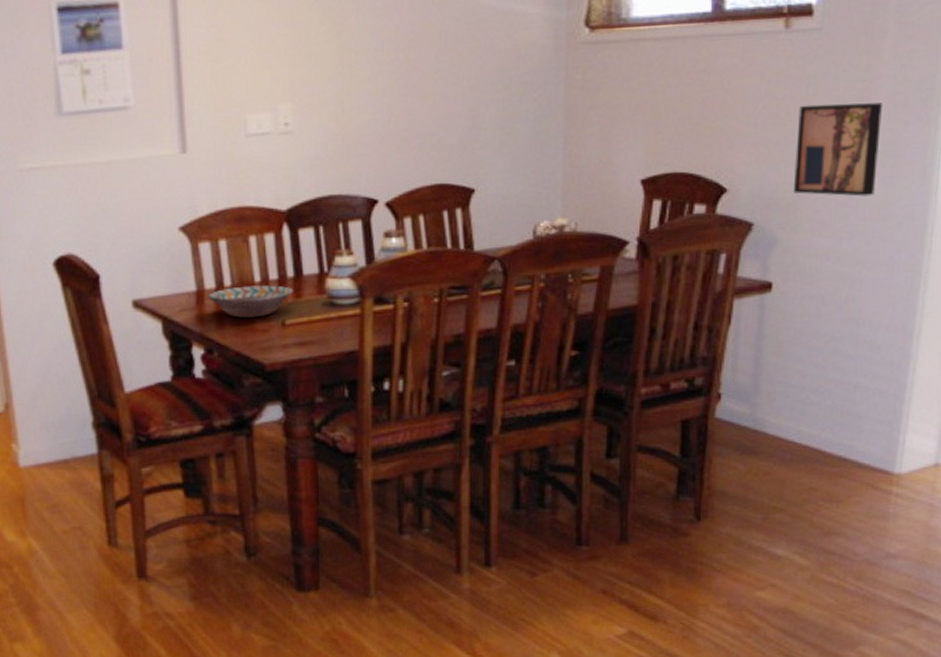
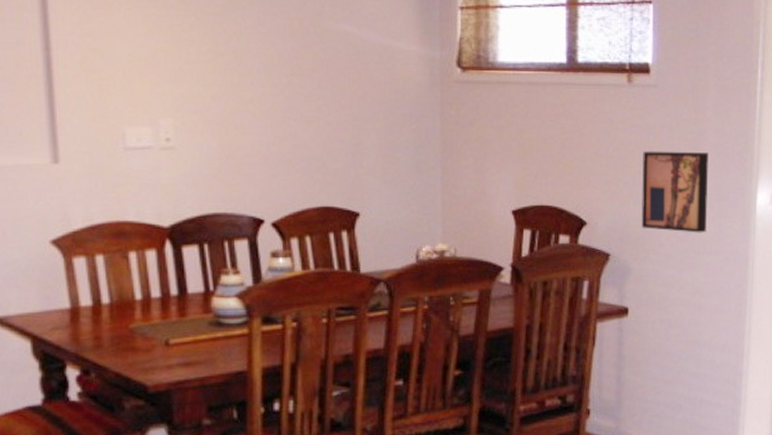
decorative bowl: present [209,284,294,318] -> none [84,302,178,337]

